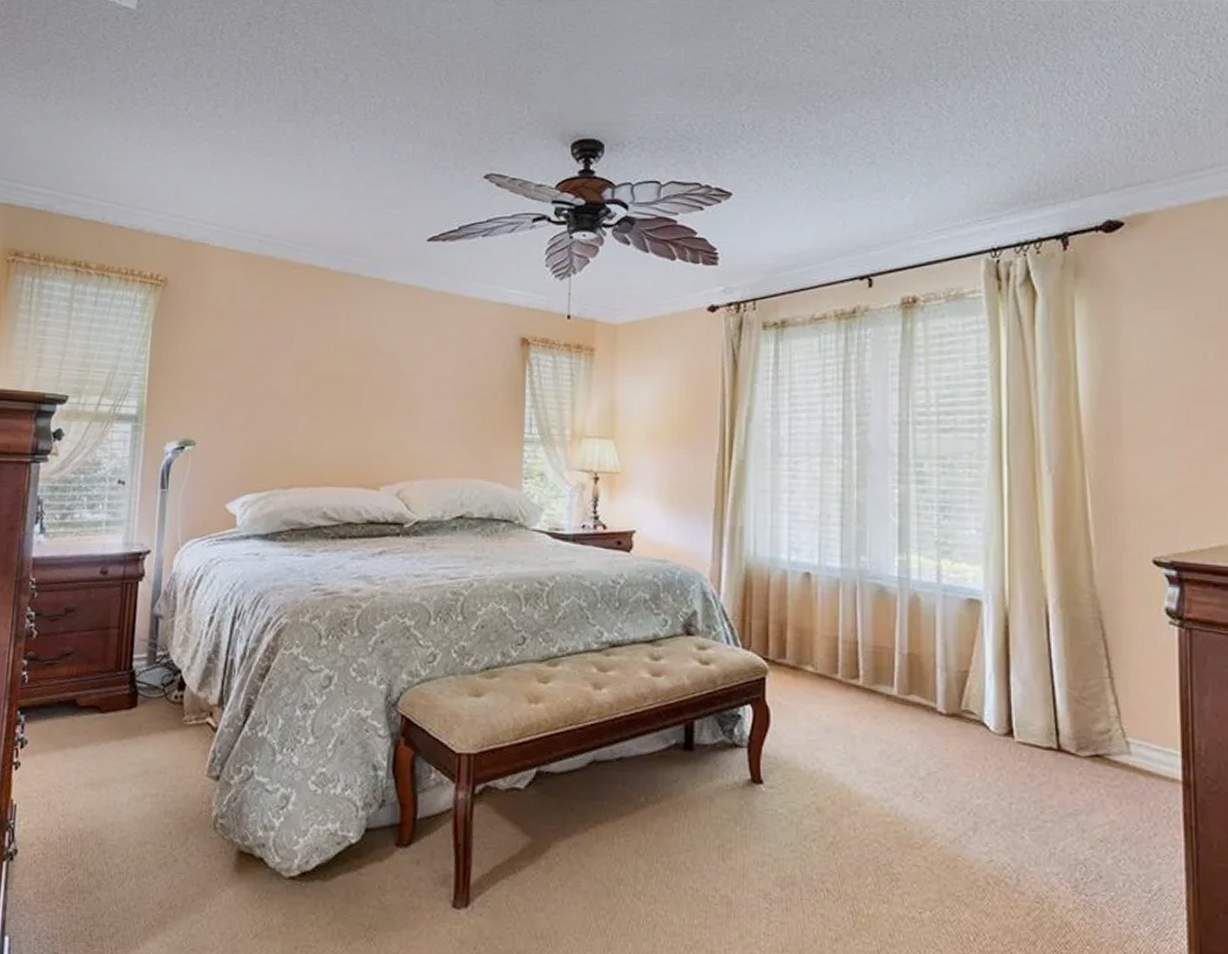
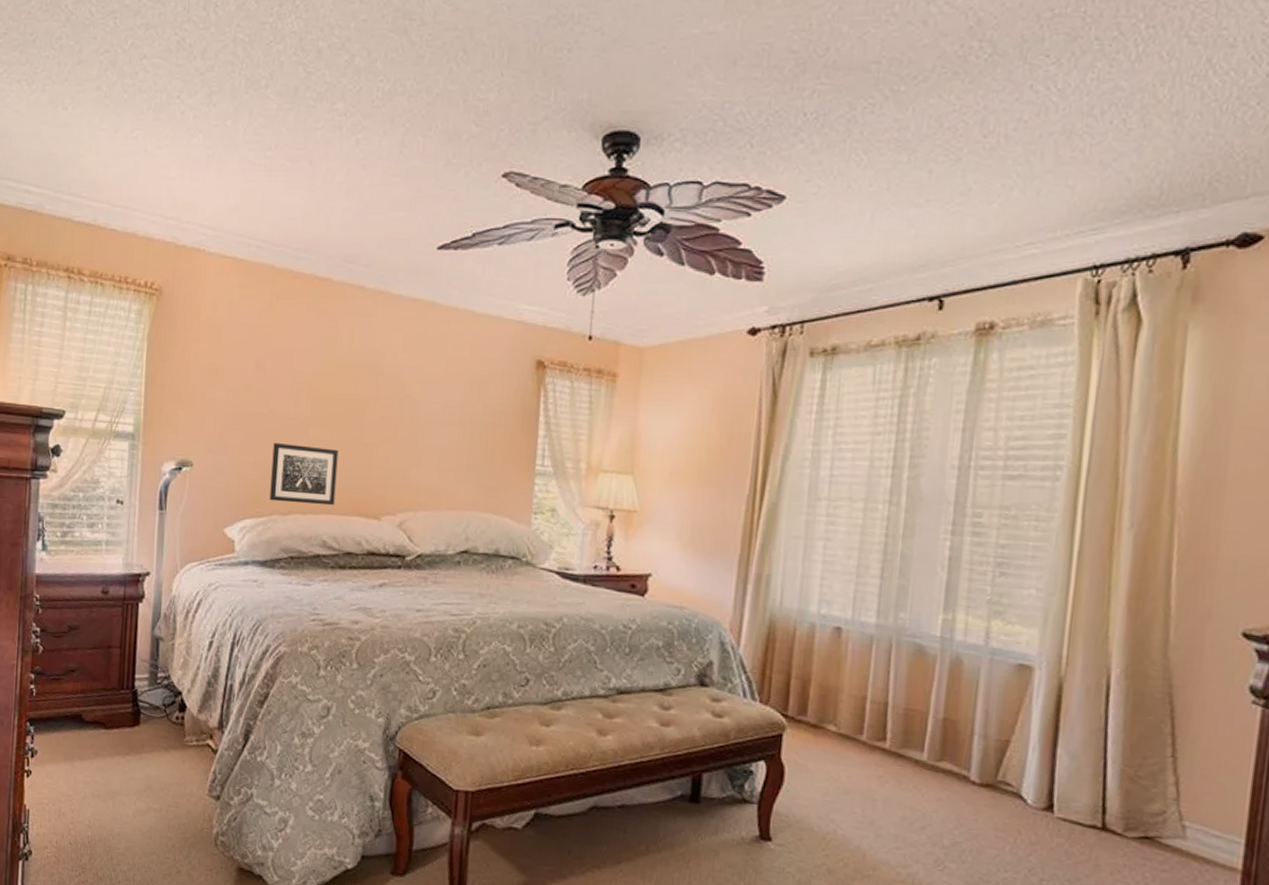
wall art: none [271,420,338,478] -> present [269,443,339,505]

